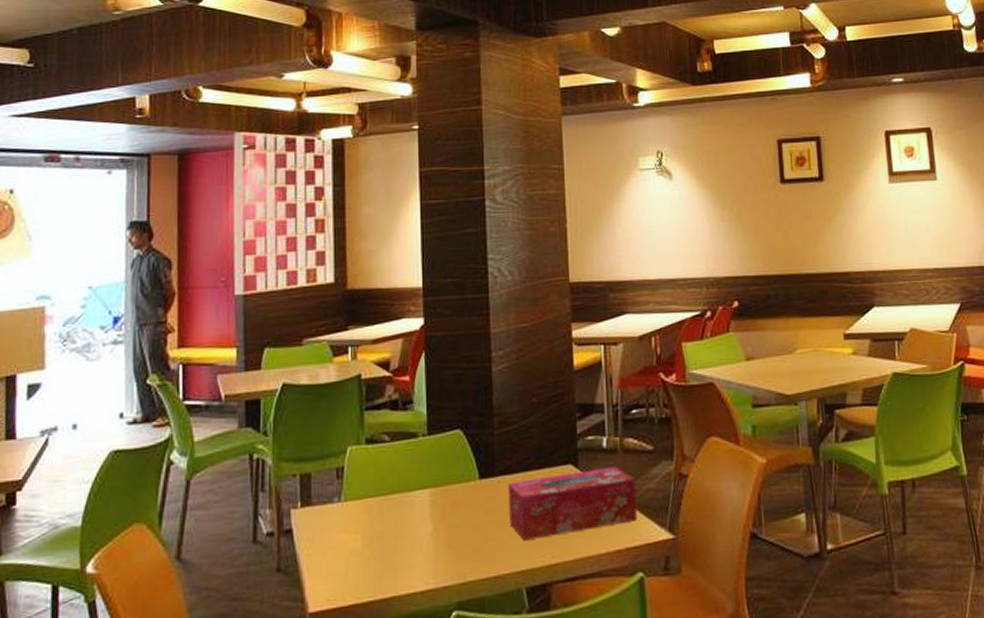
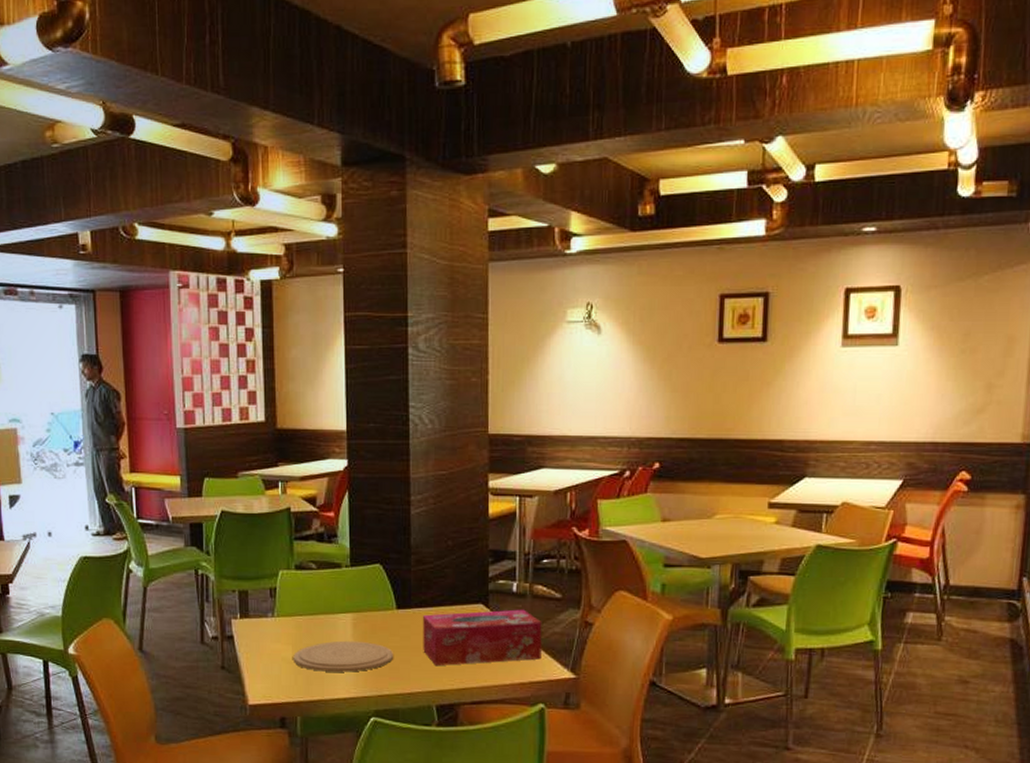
plate: none [363,520,477,562] -> present [293,640,393,672]

